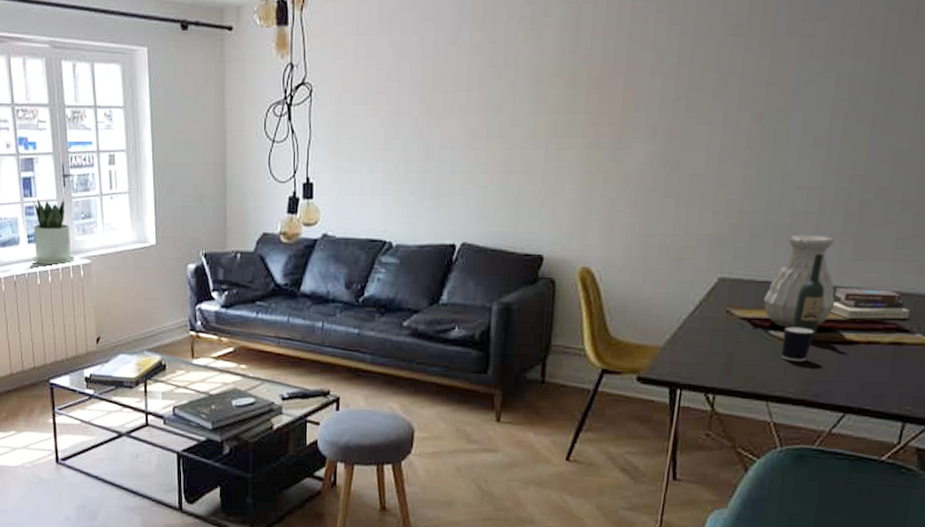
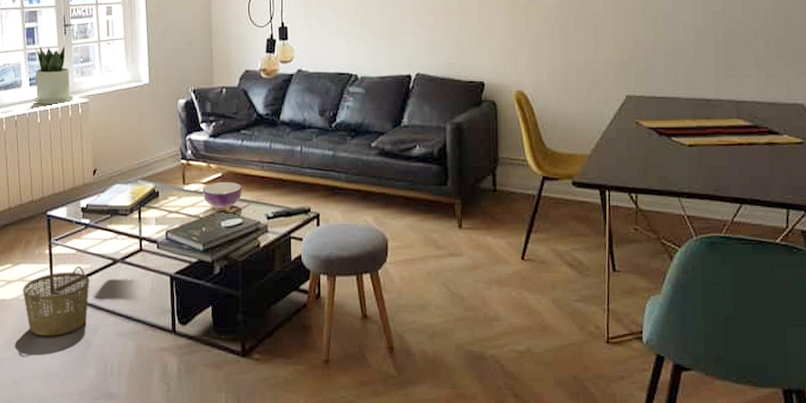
basket: none [27,437,95,506] -> present [22,266,90,336]
bowl: none [212,357,256,389] -> present [202,181,242,211]
vase: present [763,236,835,328] -> none [663,59,719,135]
mug: present [780,327,815,362] -> none [683,133,707,163]
wine bottle: present [791,254,826,338] -> none [688,74,710,142]
books: present [831,288,909,320] -> none [716,100,775,125]

